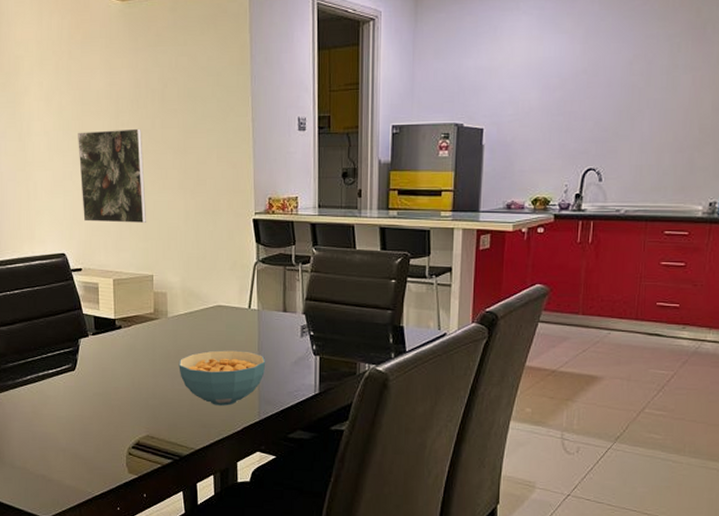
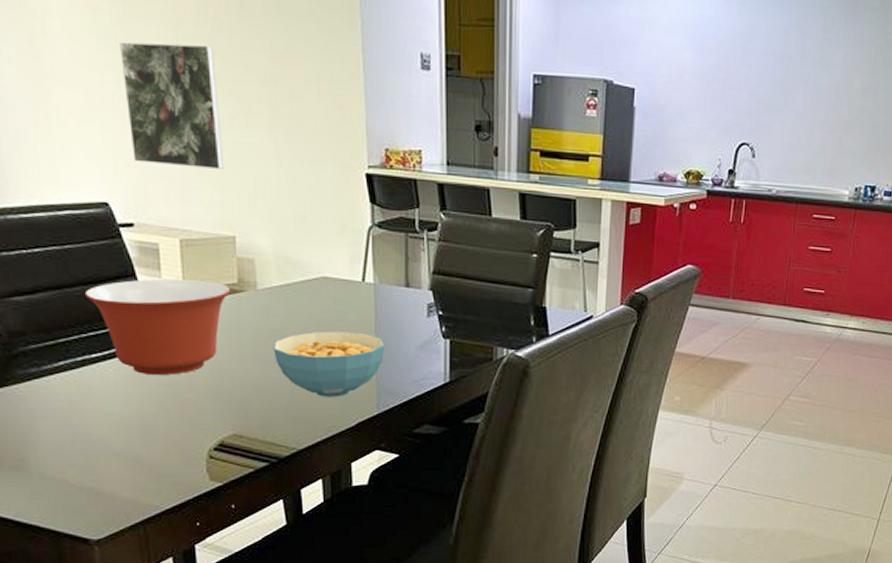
mixing bowl: none [46,310,149,387] -> present [84,278,231,375]

